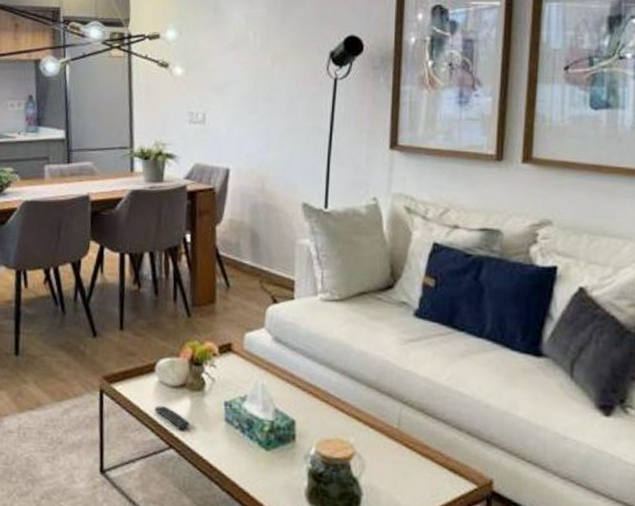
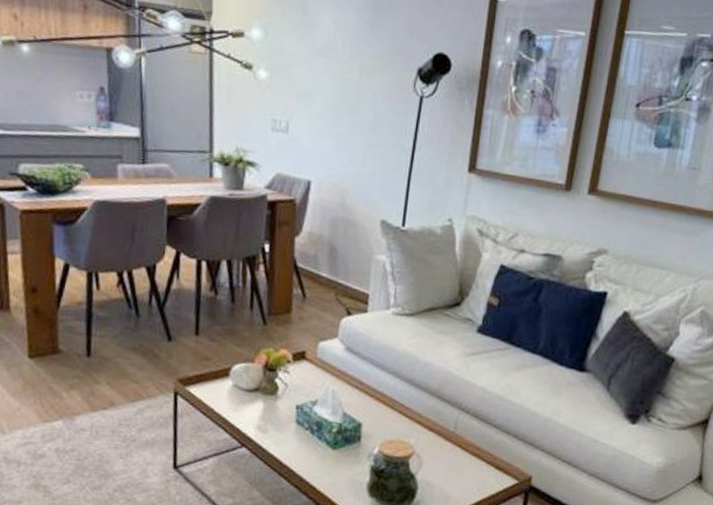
remote control: present [154,406,190,429] -> none [228,408,262,430]

